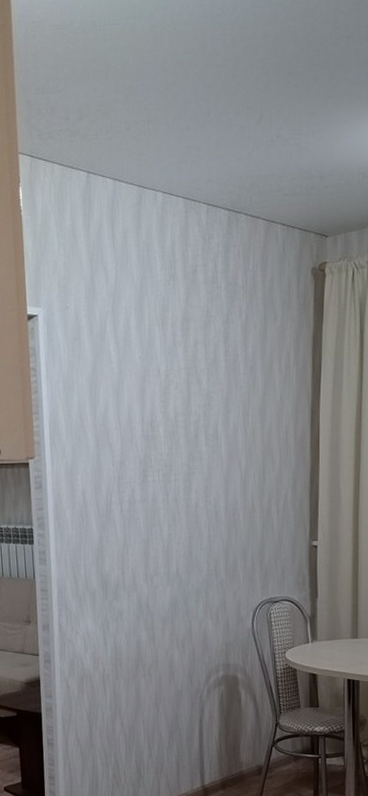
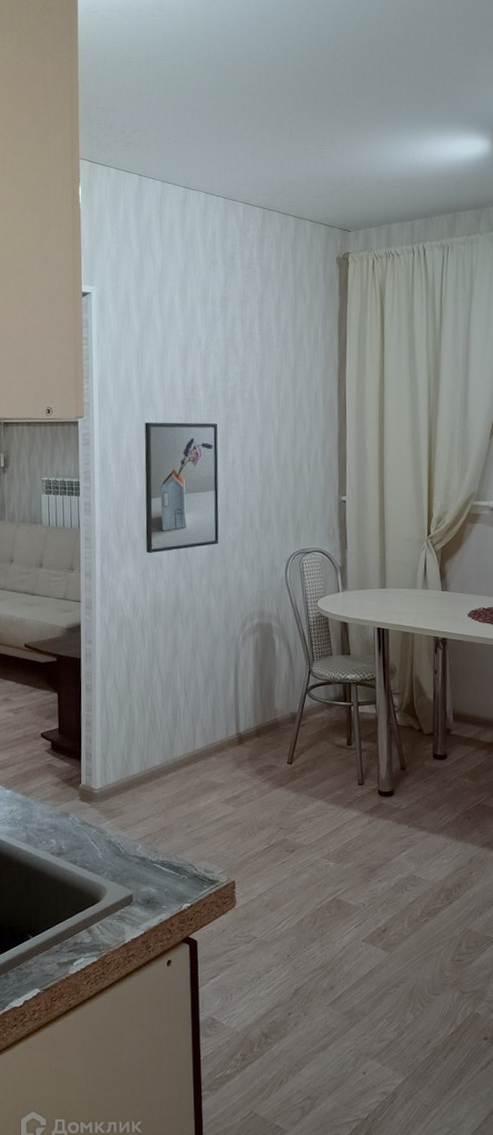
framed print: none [100,462,182,604] -> present [144,422,219,553]

